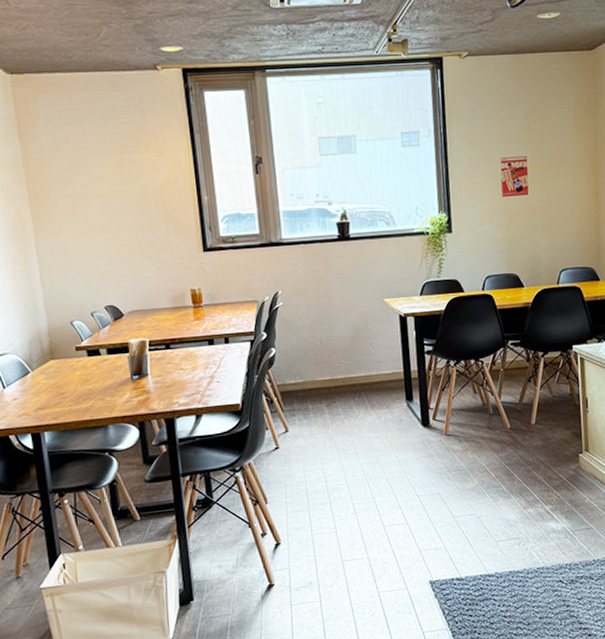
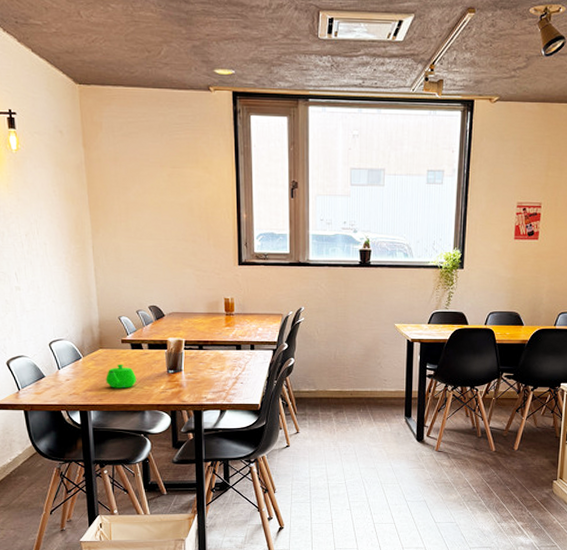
teapot: none [59,374,97,404] -> present [106,363,137,389]

